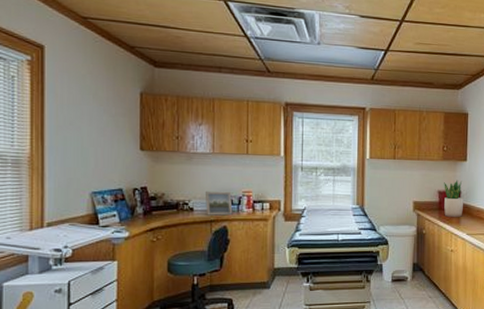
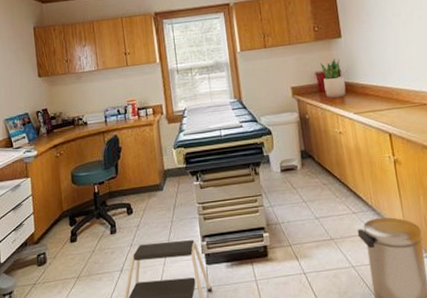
picture frame: present [206,191,233,216] -> none [96,102,121,127]

